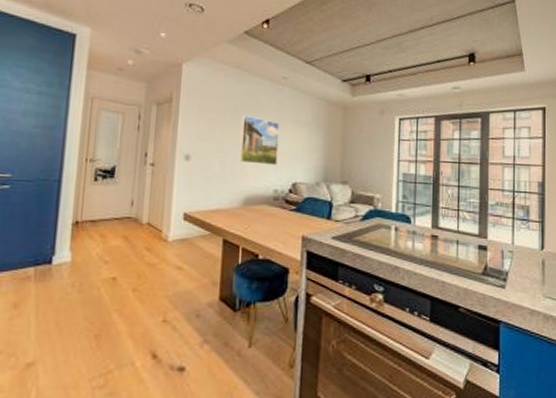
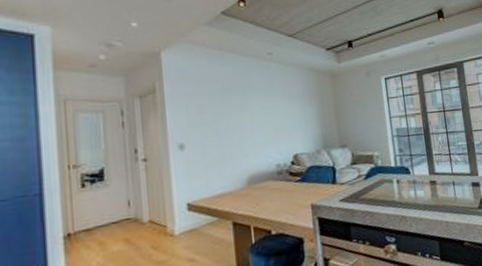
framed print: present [239,115,280,165] -> none [232,95,276,143]

